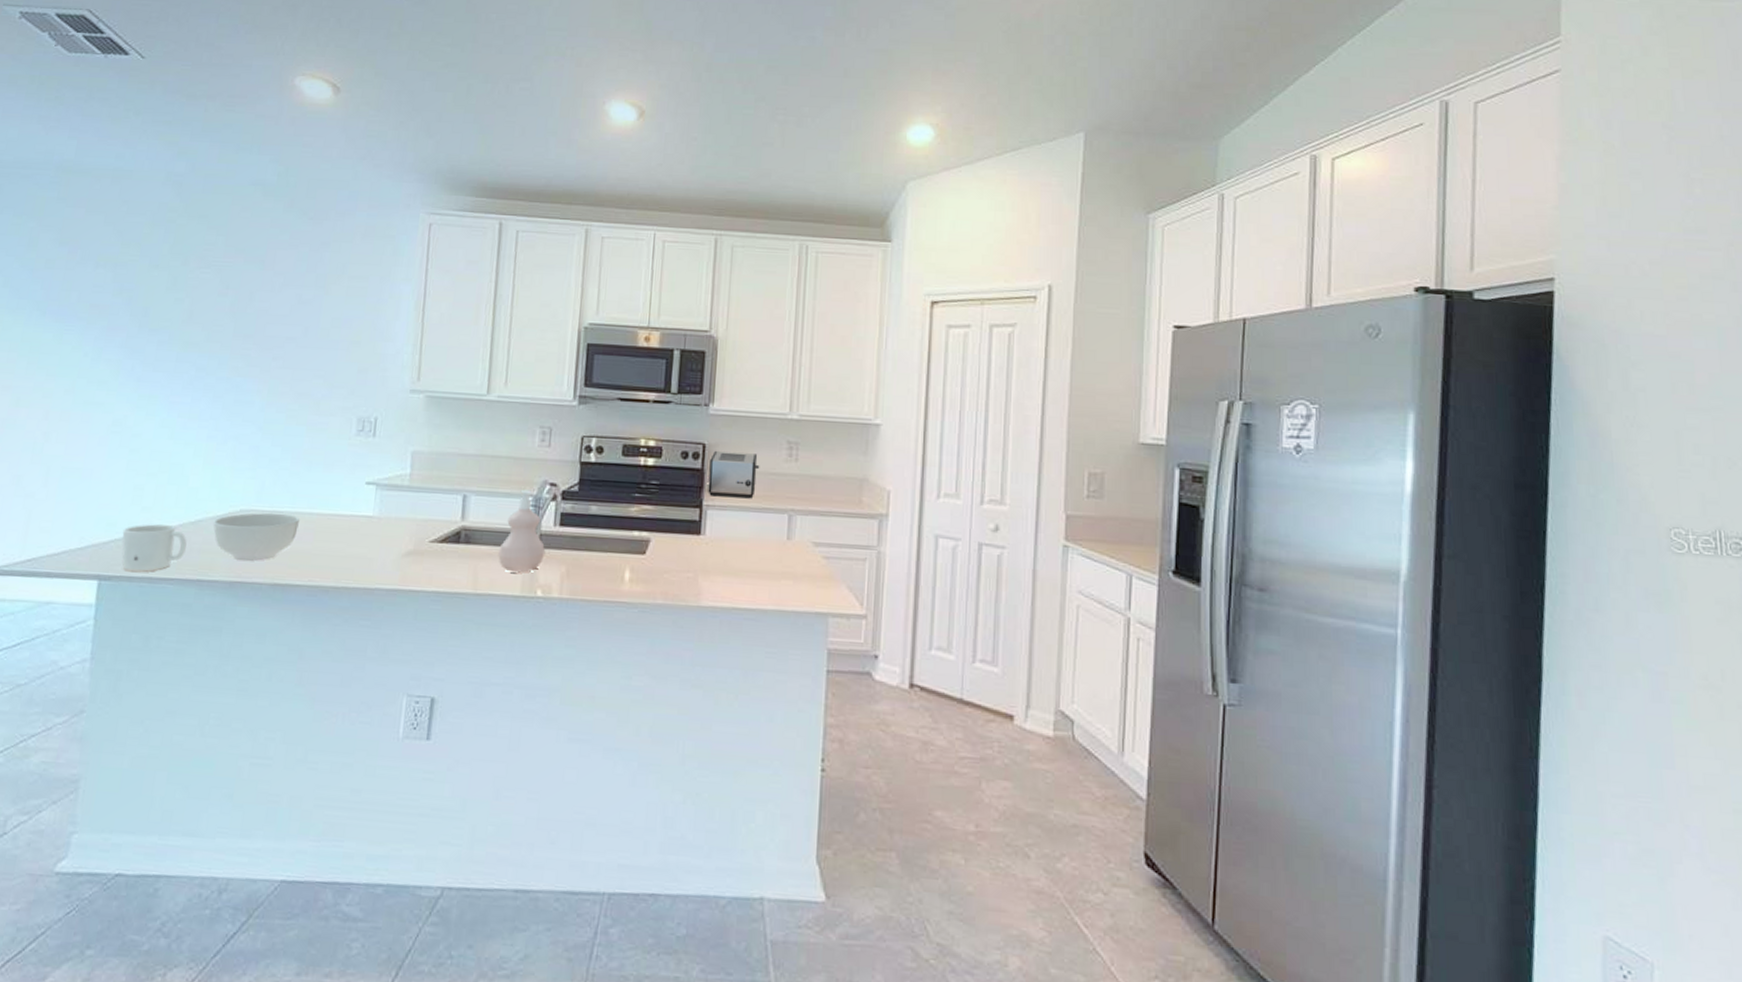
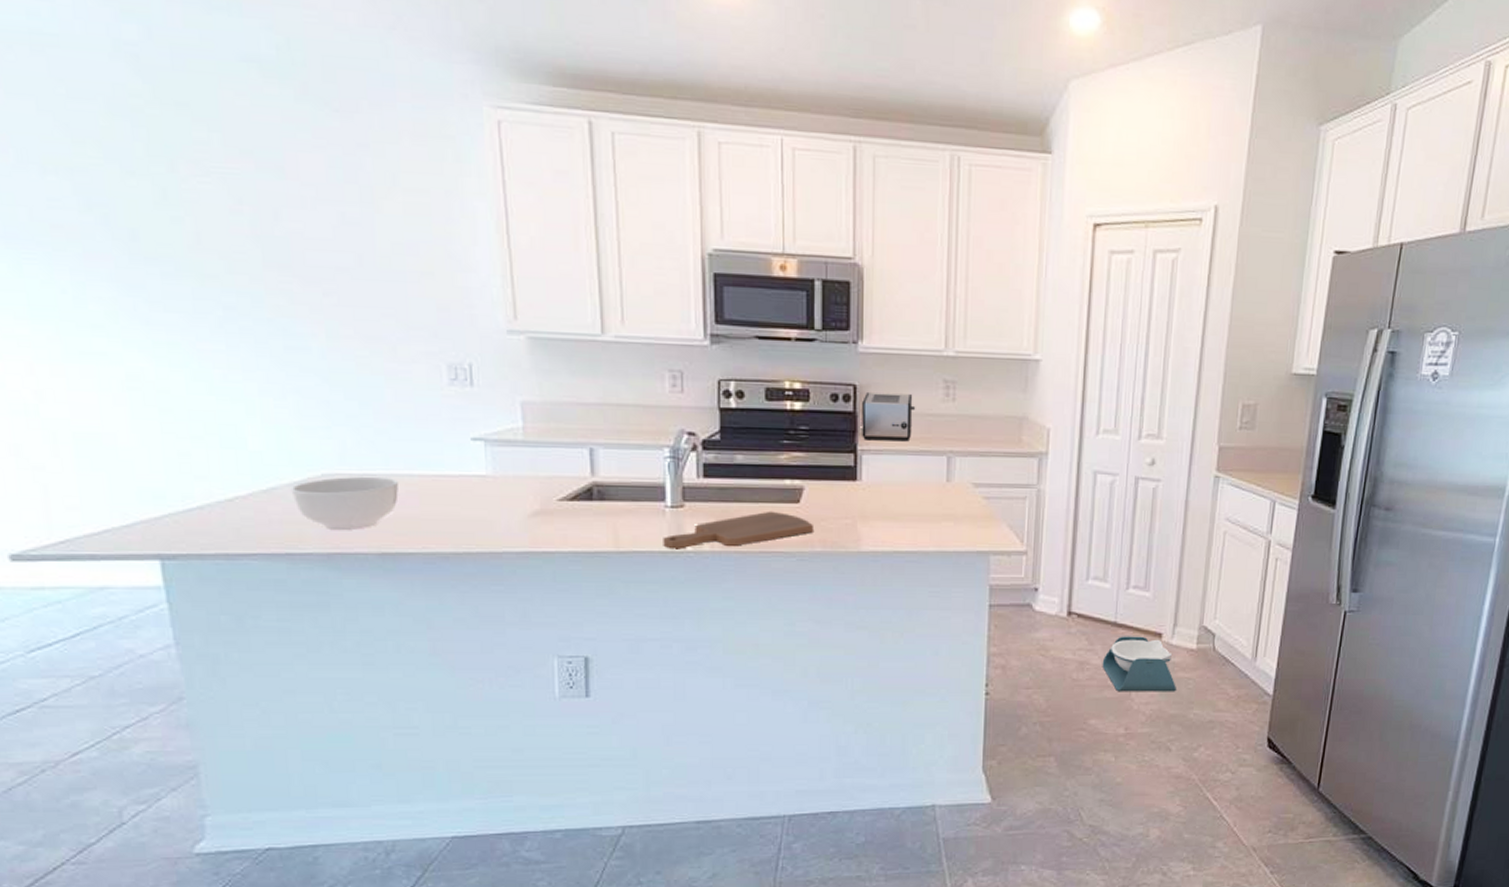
mug: present [121,524,187,573] -> none [176,495,264,549]
soap bottle: present [498,489,546,573] -> none [638,440,691,528]
cutting board: none [516,560,658,595] -> present [663,511,815,549]
pet bowl: none [948,715,1032,786] -> present [1102,636,1176,692]

